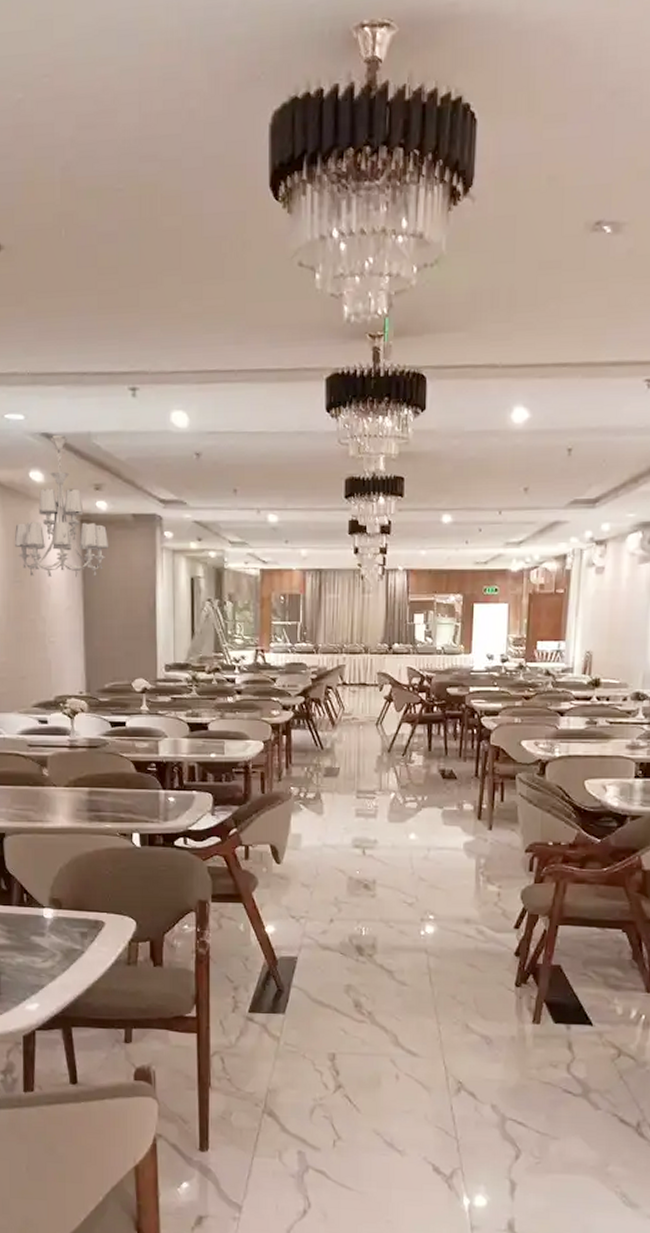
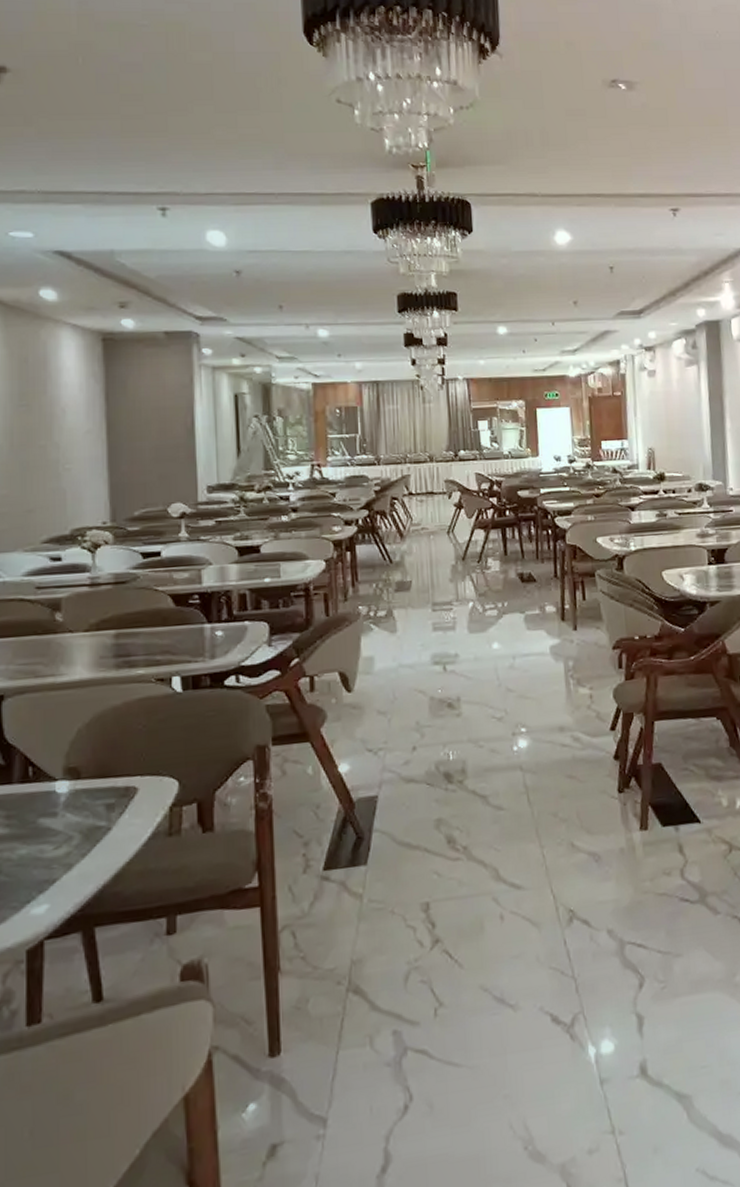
chandelier: present [14,435,109,578] -> none [19,252,138,399]

